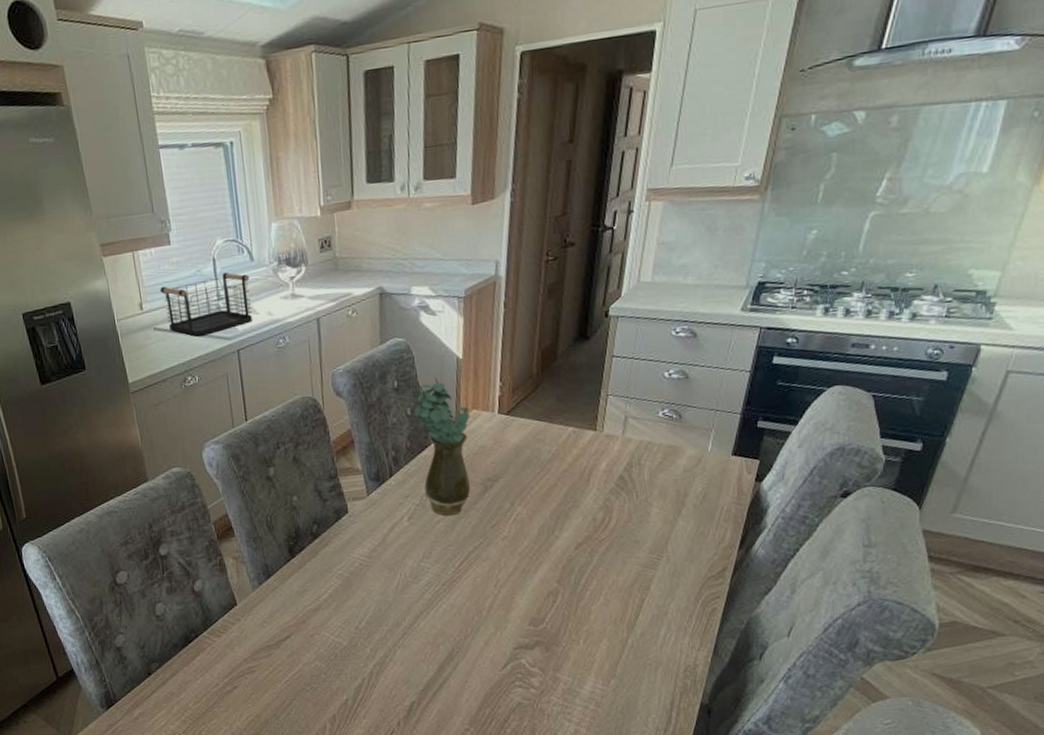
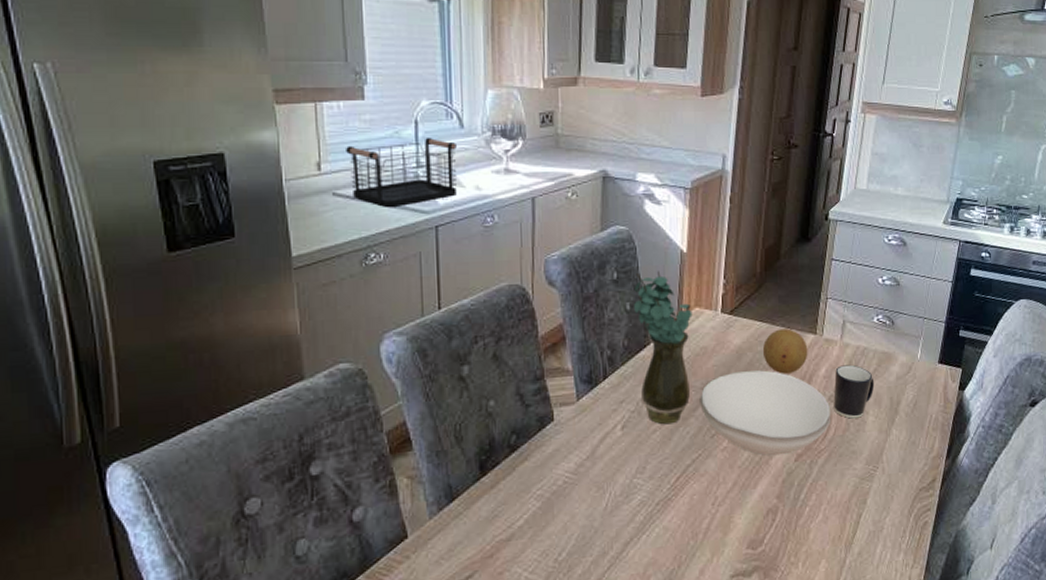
bowl: none [479,466,611,545] -> present [700,370,830,456]
fruit: none [540,426,588,469] -> present [762,328,808,374]
mug: none [615,459,659,511] -> present [833,364,875,419]

